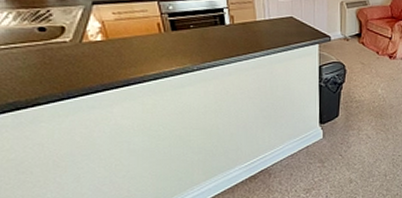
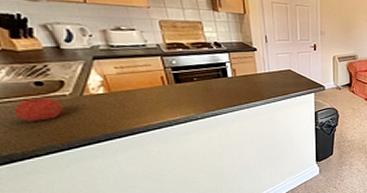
fruit: none [20,42,64,68] -> present [15,96,63,121]

